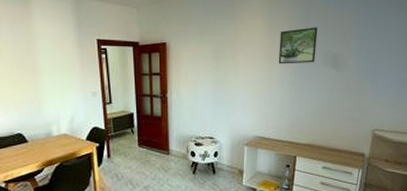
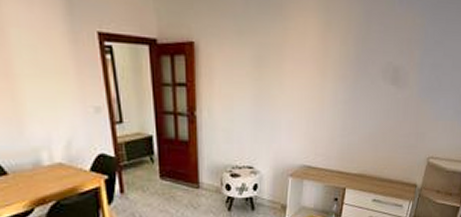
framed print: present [278,27,318,64] -> none [332,31,380,78]

